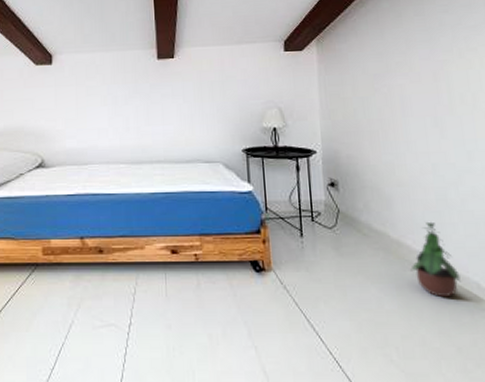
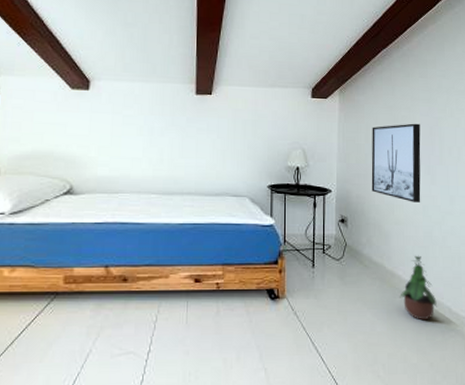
wall art: none [359,69,429,161] -> present [371,123,421,202]

